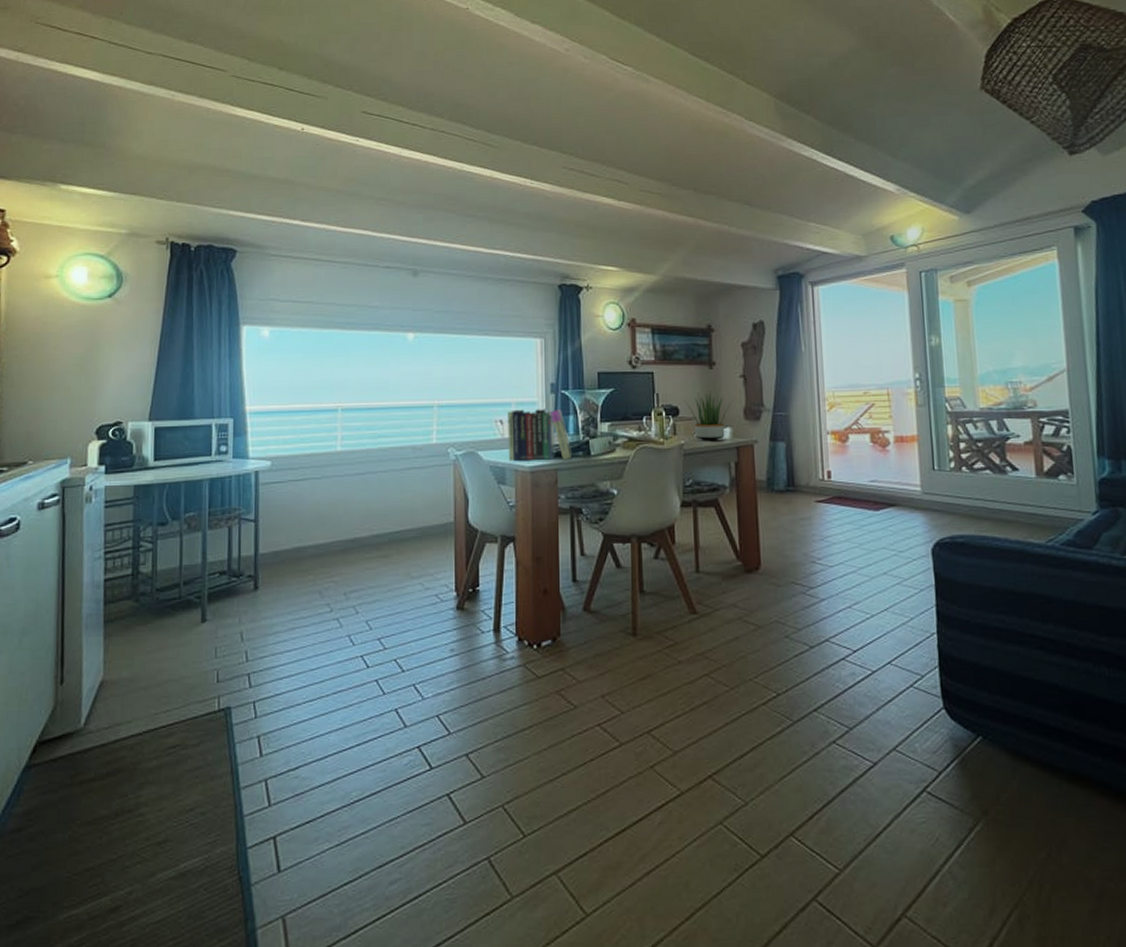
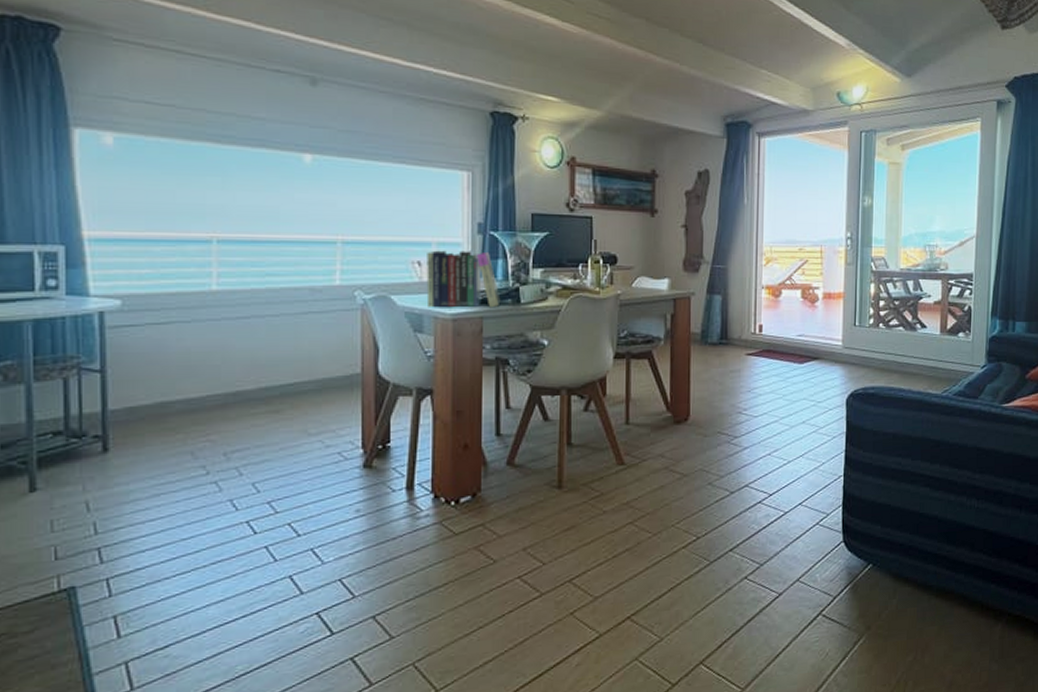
potted plant: present [684,390,735,442] -> none [623,239,675,292]

